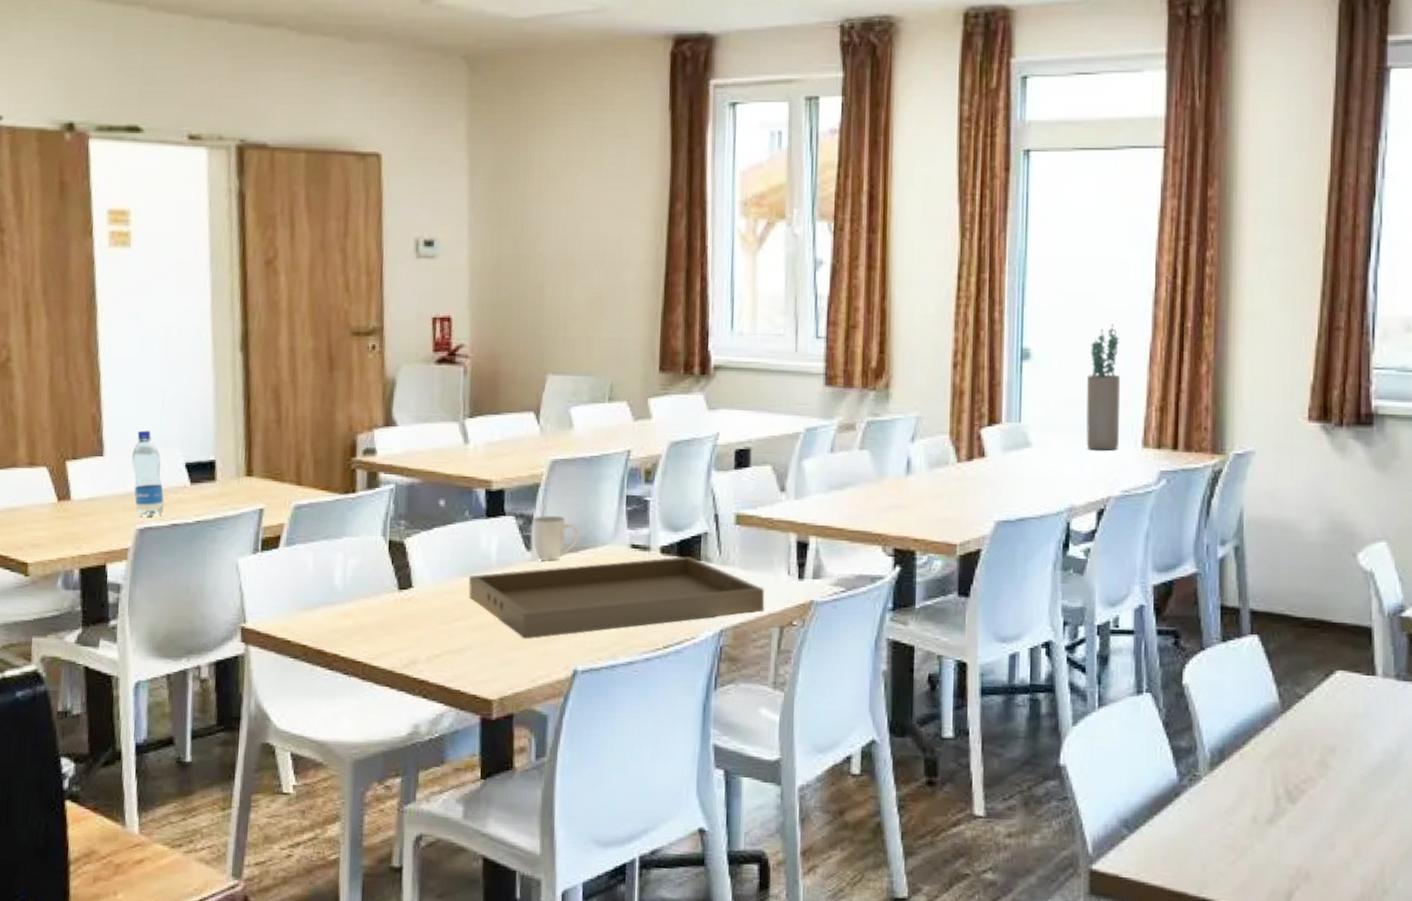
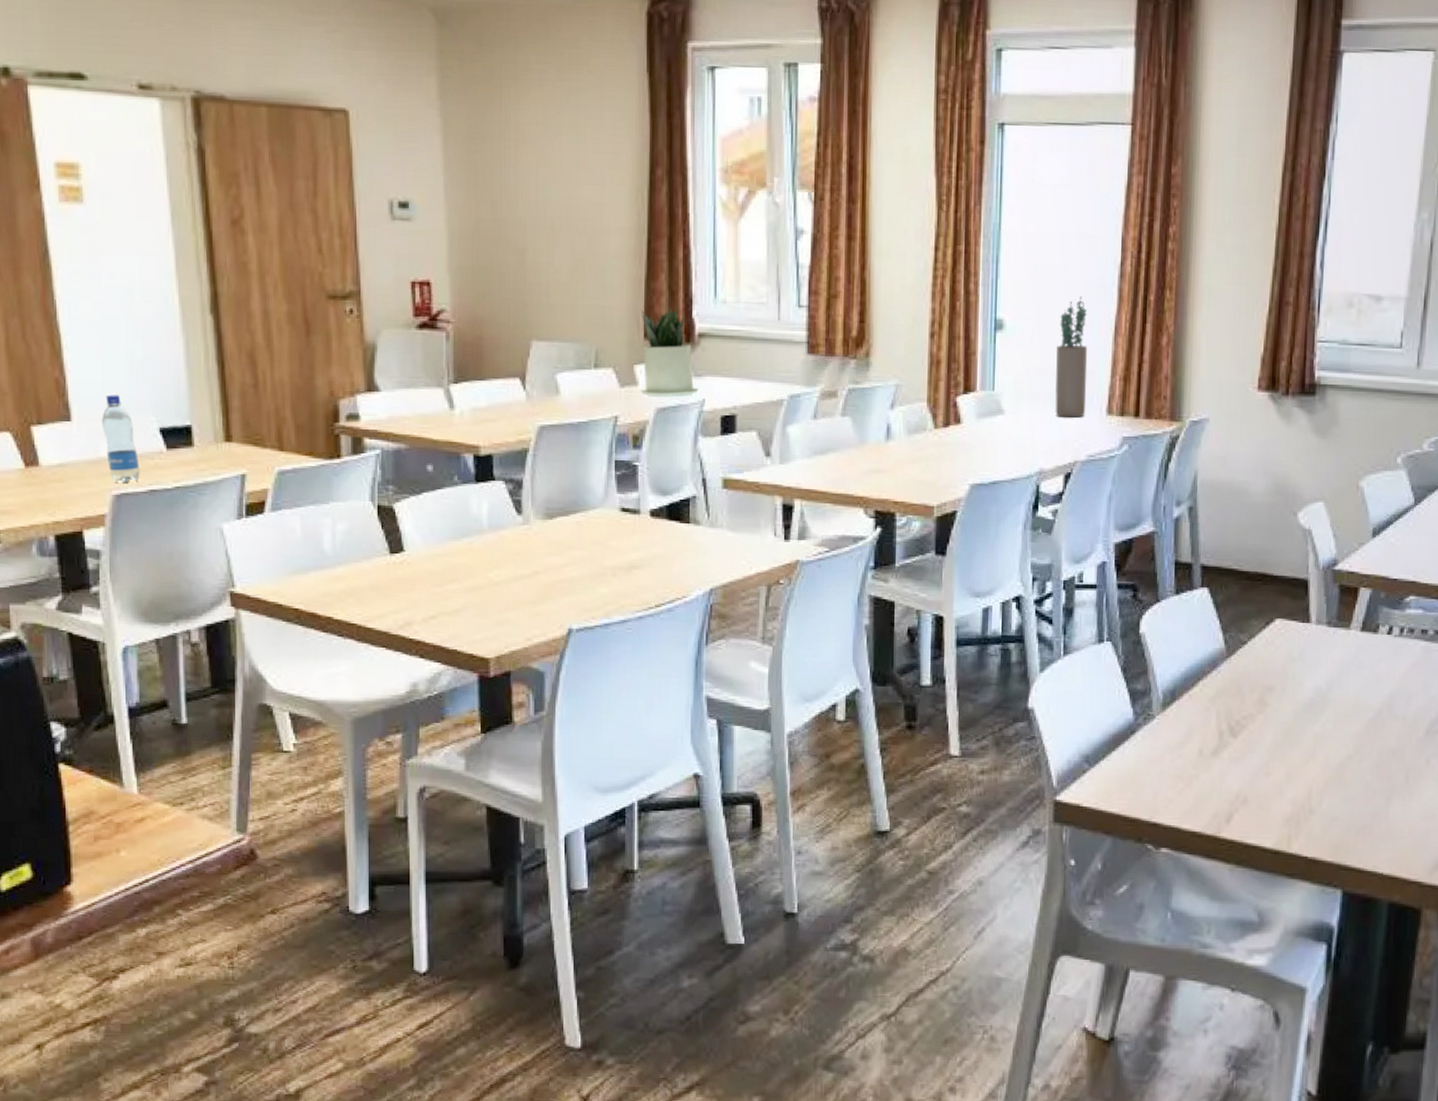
tray: present [468,556,765,638] -> none [461,519,753,599]
mug: present [532,516,579,561] -> none [522,480,569,525]
planter: none [654,341,713,431] -> present [640,308,699,398]

